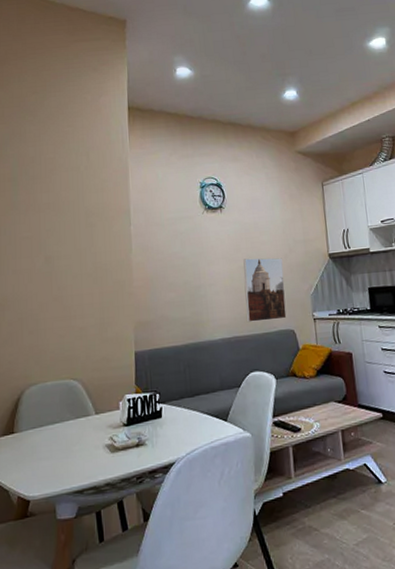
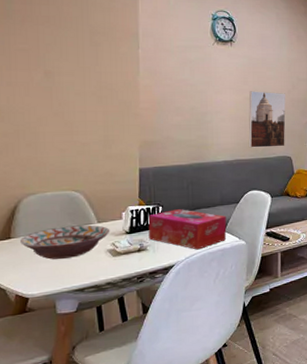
decorative bowl: none [23,416,108,456] -> present [20,225,110,260]
tissue box: none [145,396,229,444] -> present [148,209,227,250]

